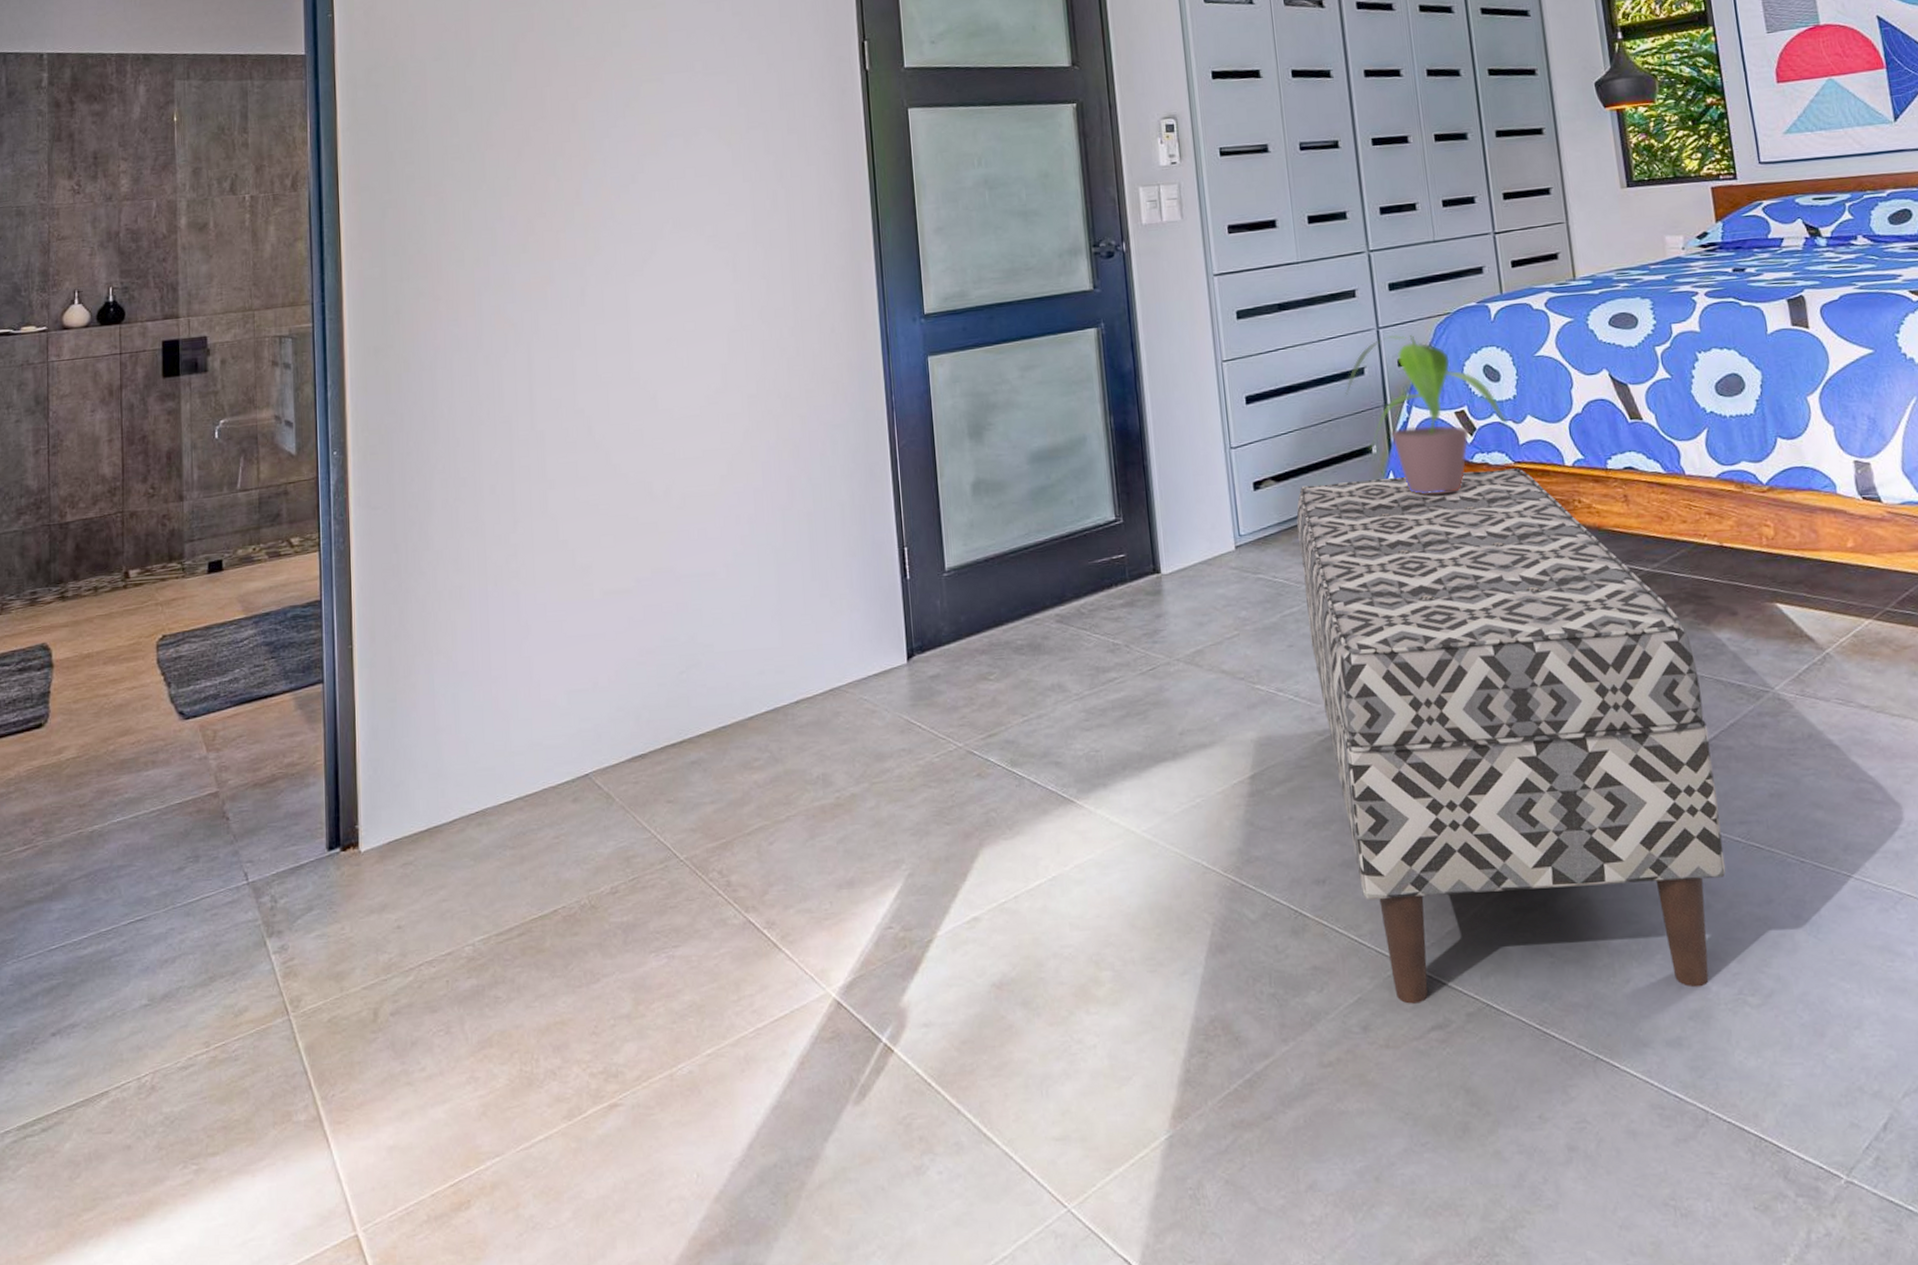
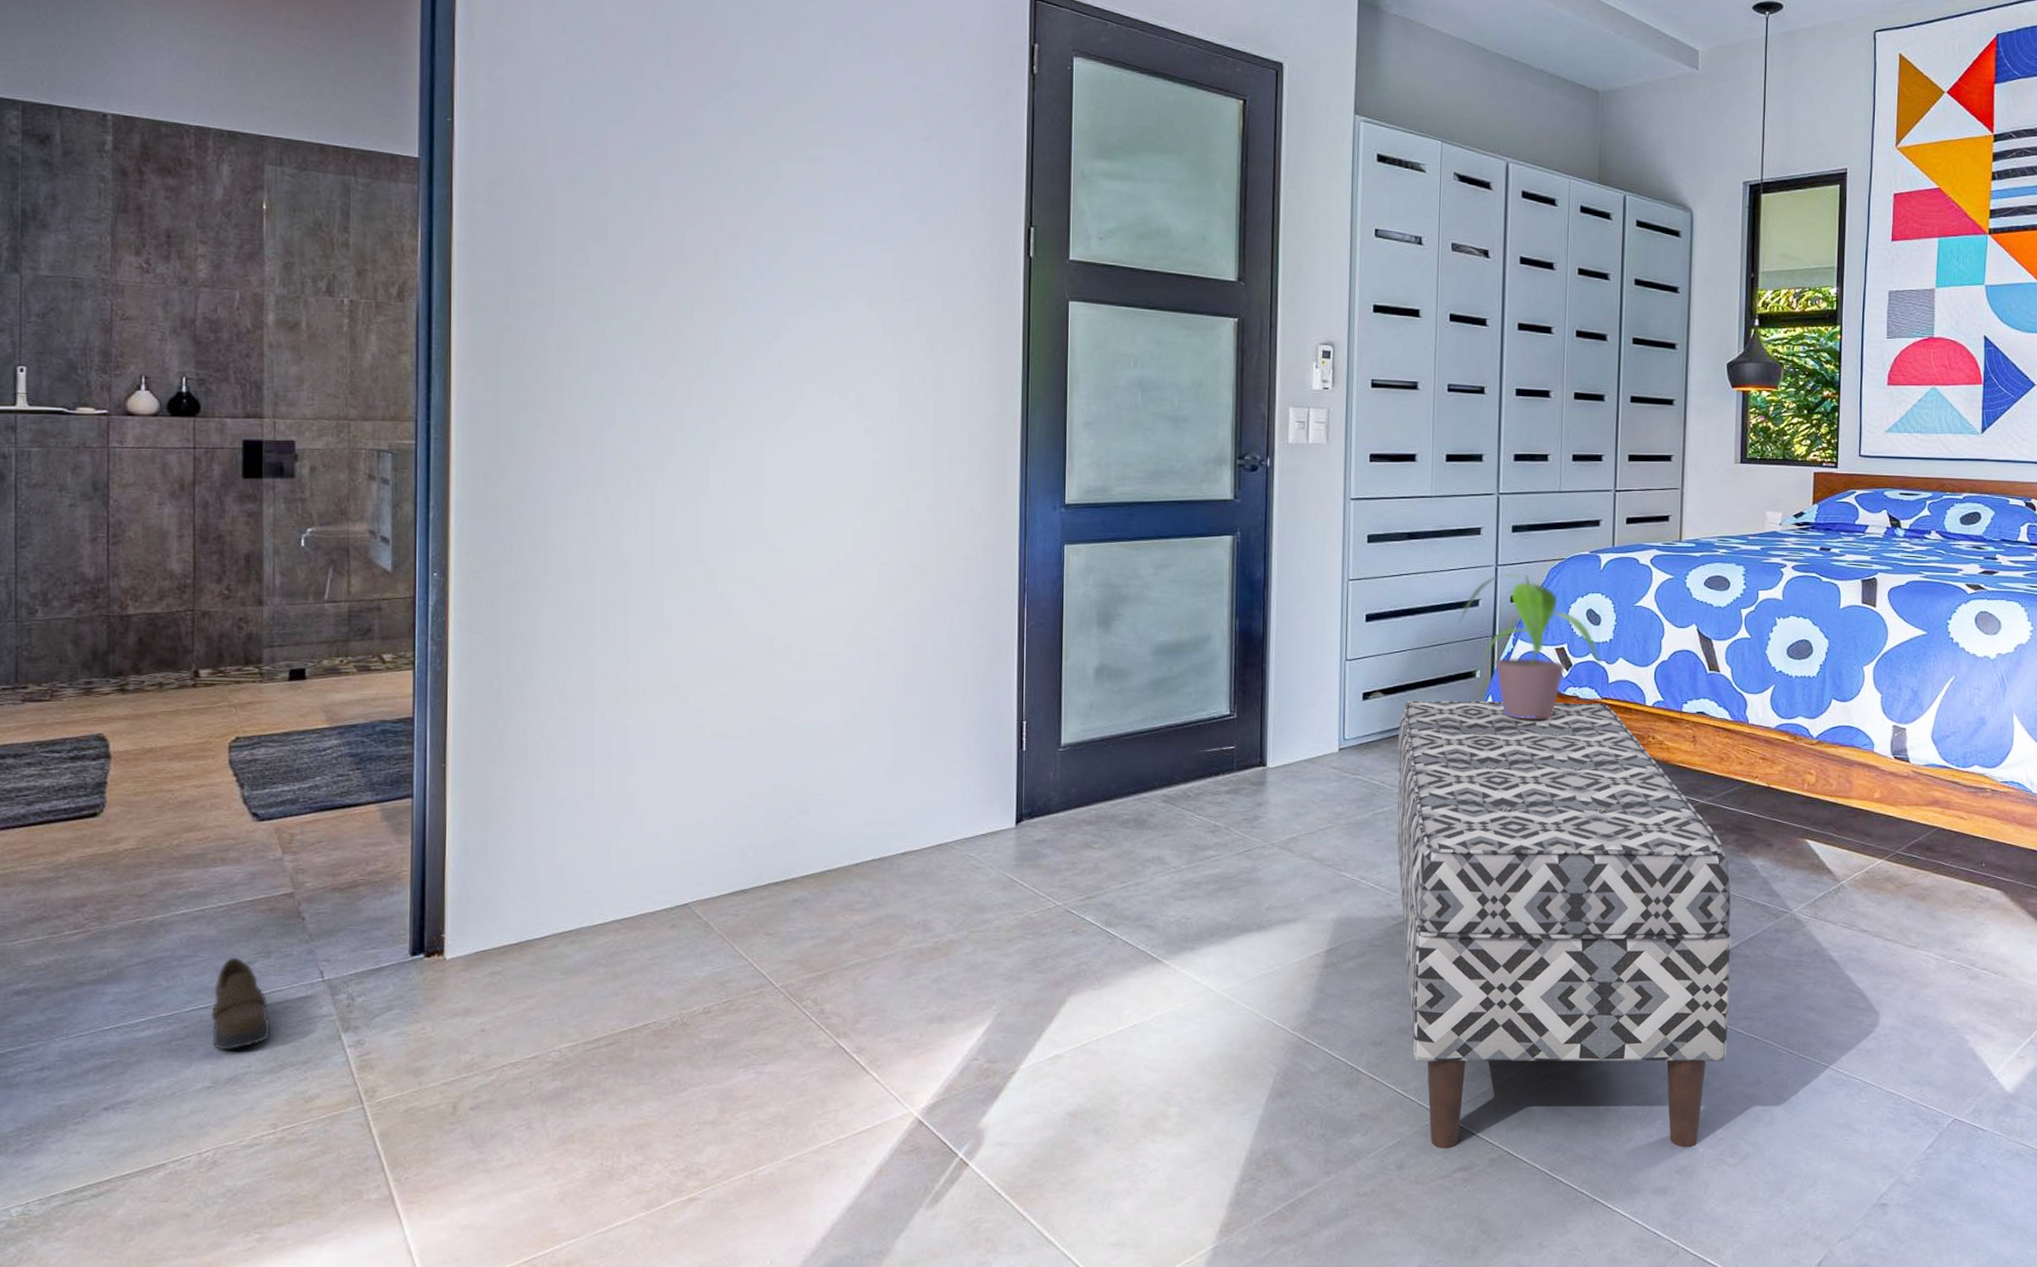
shoe: none [145,863,201,965] -> present [210,957,271,1050]

